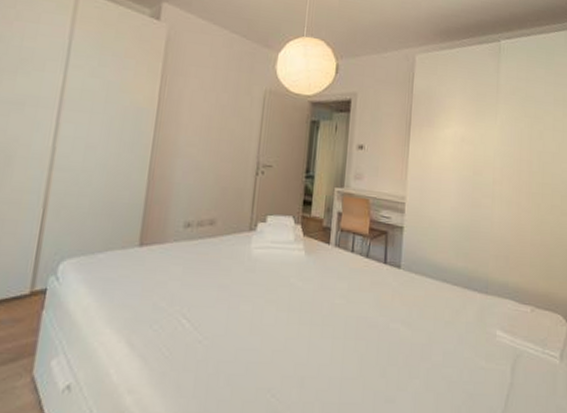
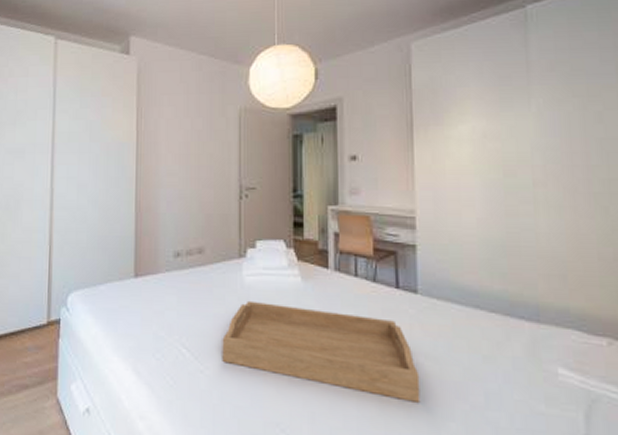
serving tray: none [222,272,396,363] -> present [222,300,421,403]

